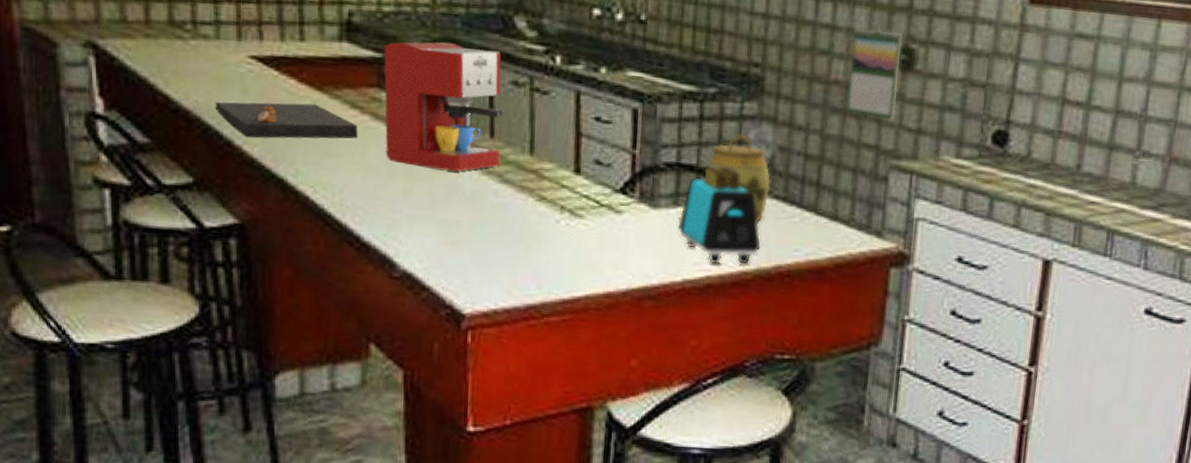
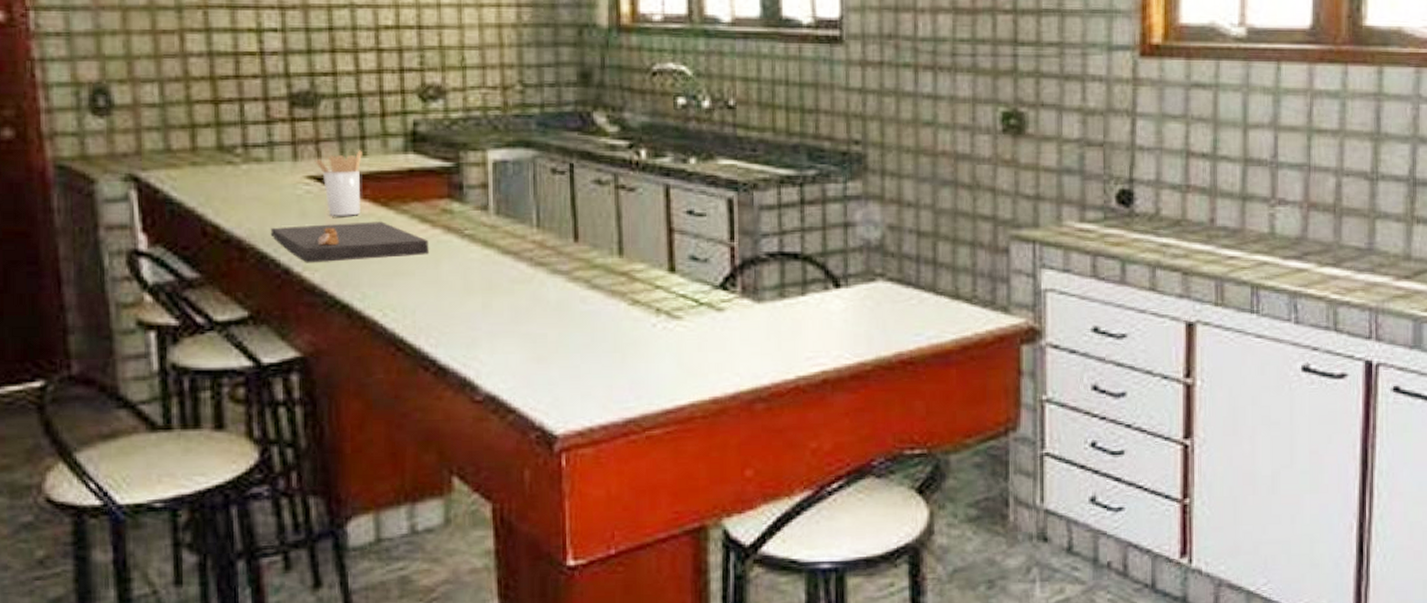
utensil holder: none [257,35,301,97] -> present [315,150,362,217]
coffee maker: present [384,41,503,171] -> none [454,144,587,280]
toaster: present [678,166,761,264] -> none [786,252,878,356]
jar: present [707,133,771,222] -> none [813,215,883,308]
calendar: present [846,28,903,121] -> none [956,95,1010,189]

